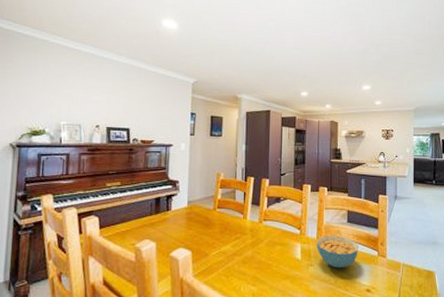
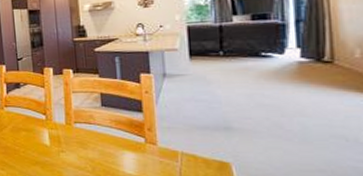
cereal bowl: present [316,235,358,269] -> none [65,121,119,156]

